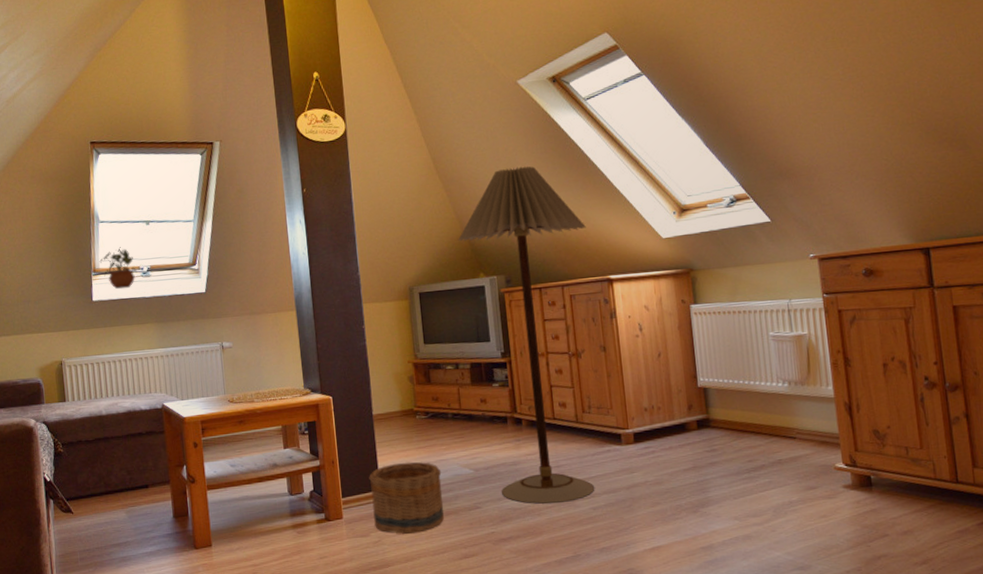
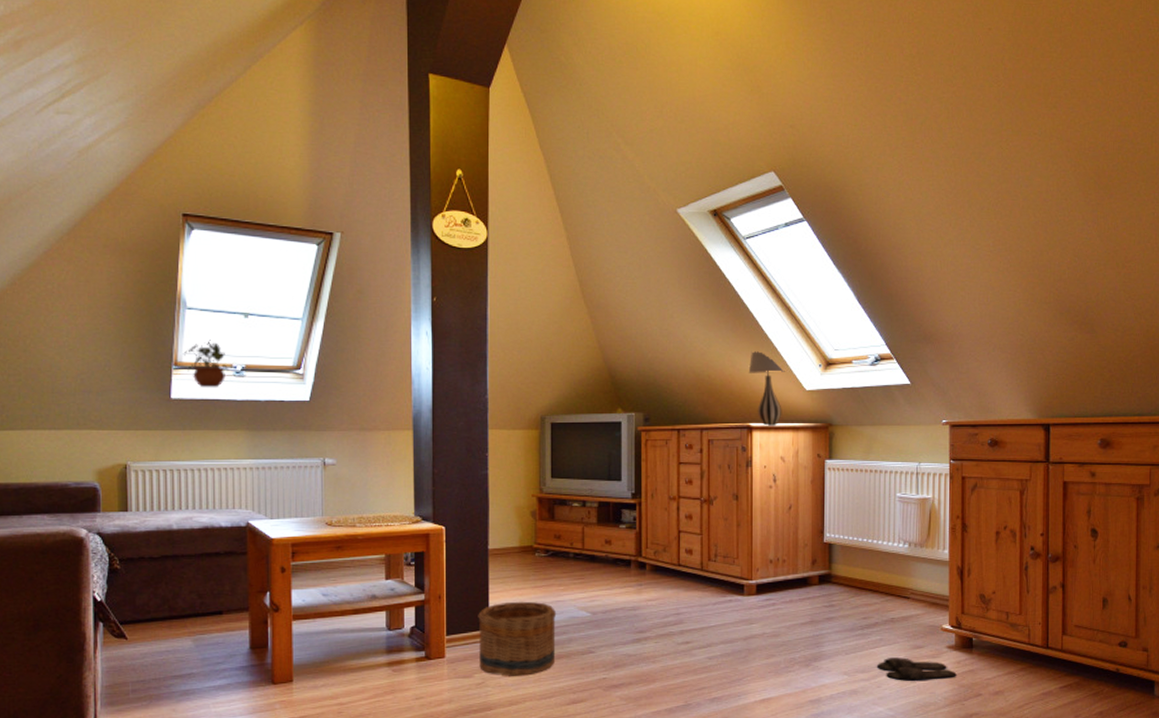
floor lamp: present [458,166,595,504] -> none [598,300,732,651]
table lamp: none [602,205,641,278] -> present [748,351,785,427]
slippers: none [769,499,858,524] -> present [878,657,957,681]

